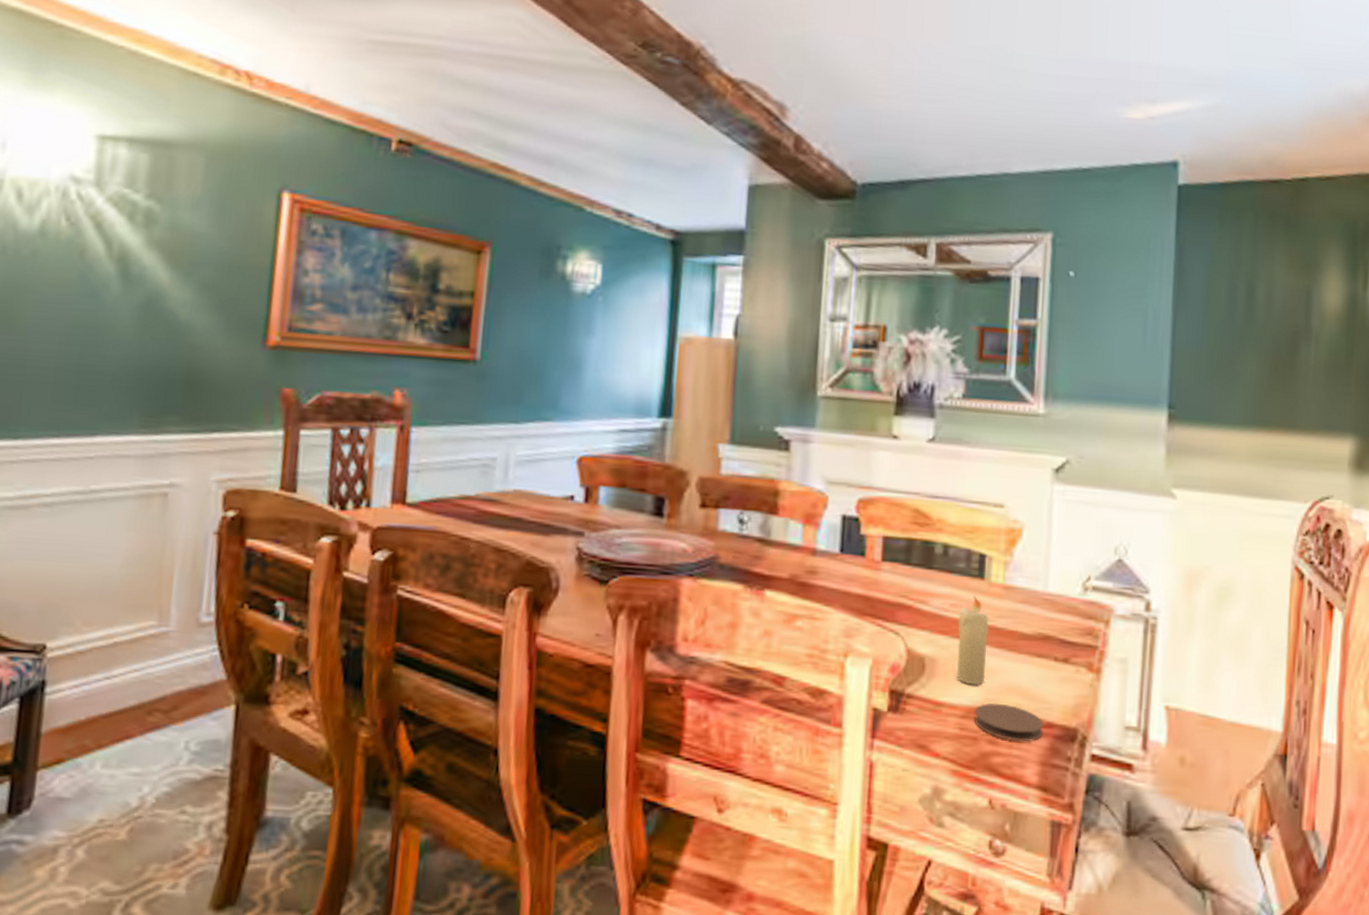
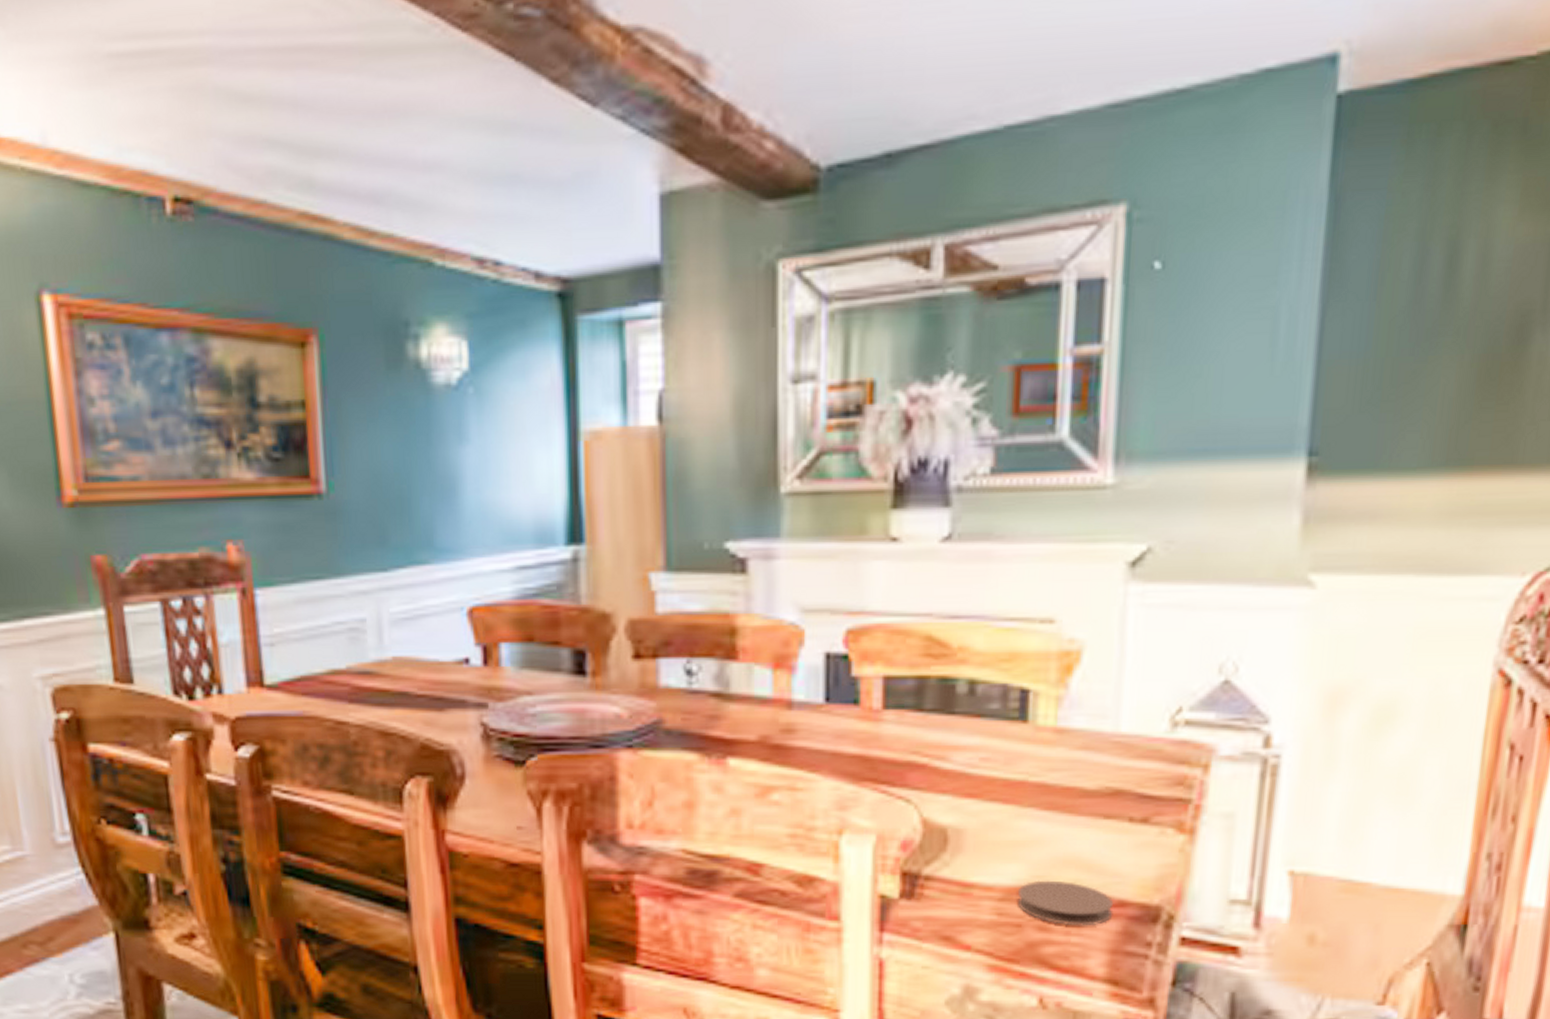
candle: present [957,596,990,685] -> none [992,745,1036,859]

